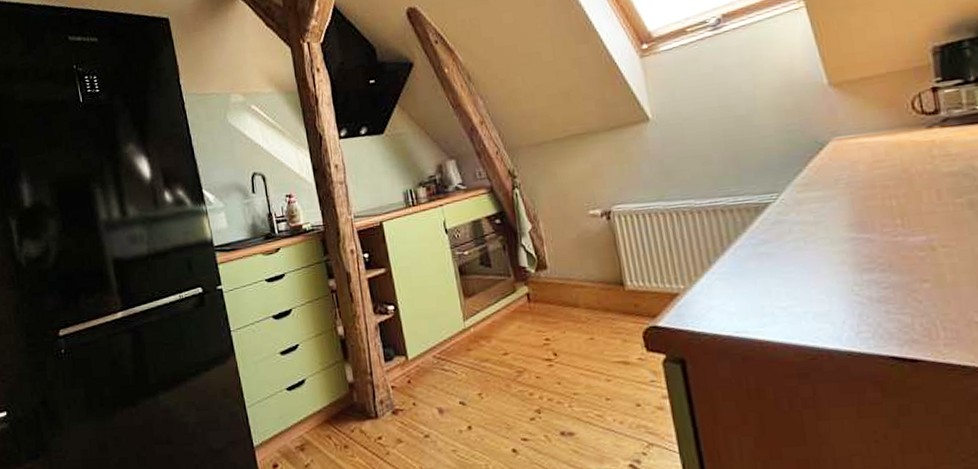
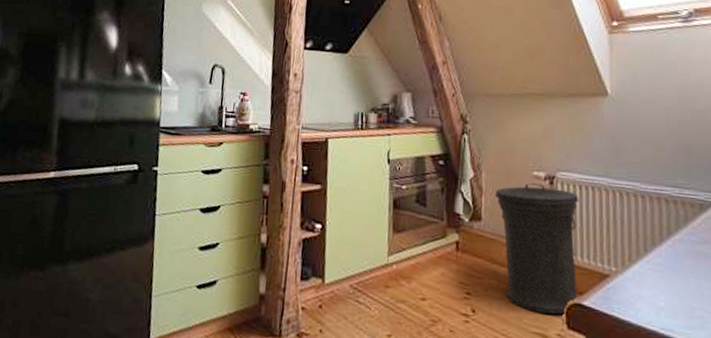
trash can: none [555,221,653,343] -> present [494,183,579,315]

